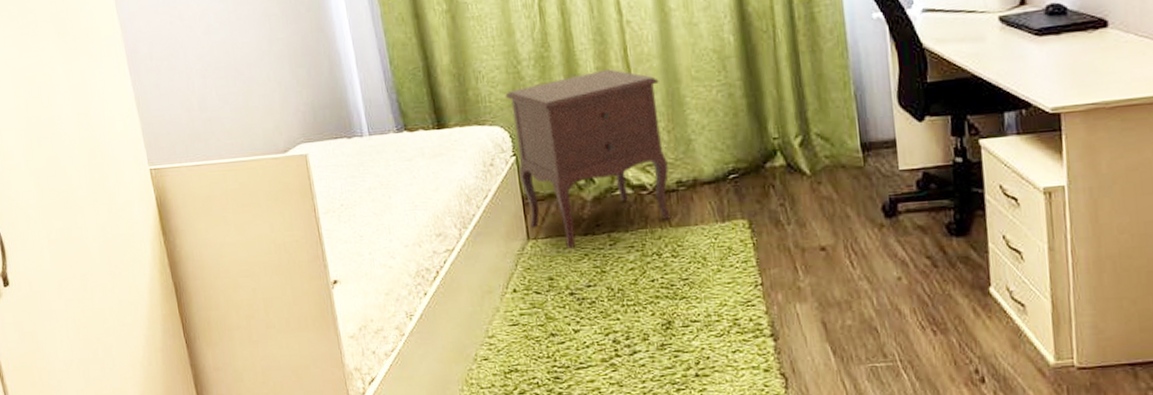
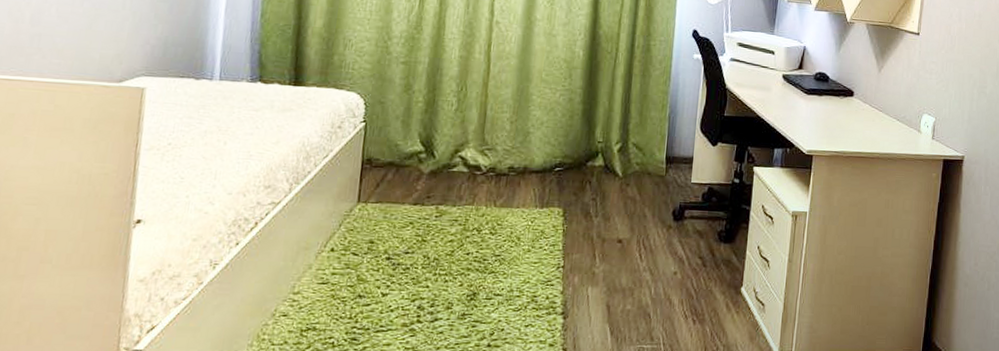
nightstand: present [505,69,670,250] -> none [364,59,513,217]

